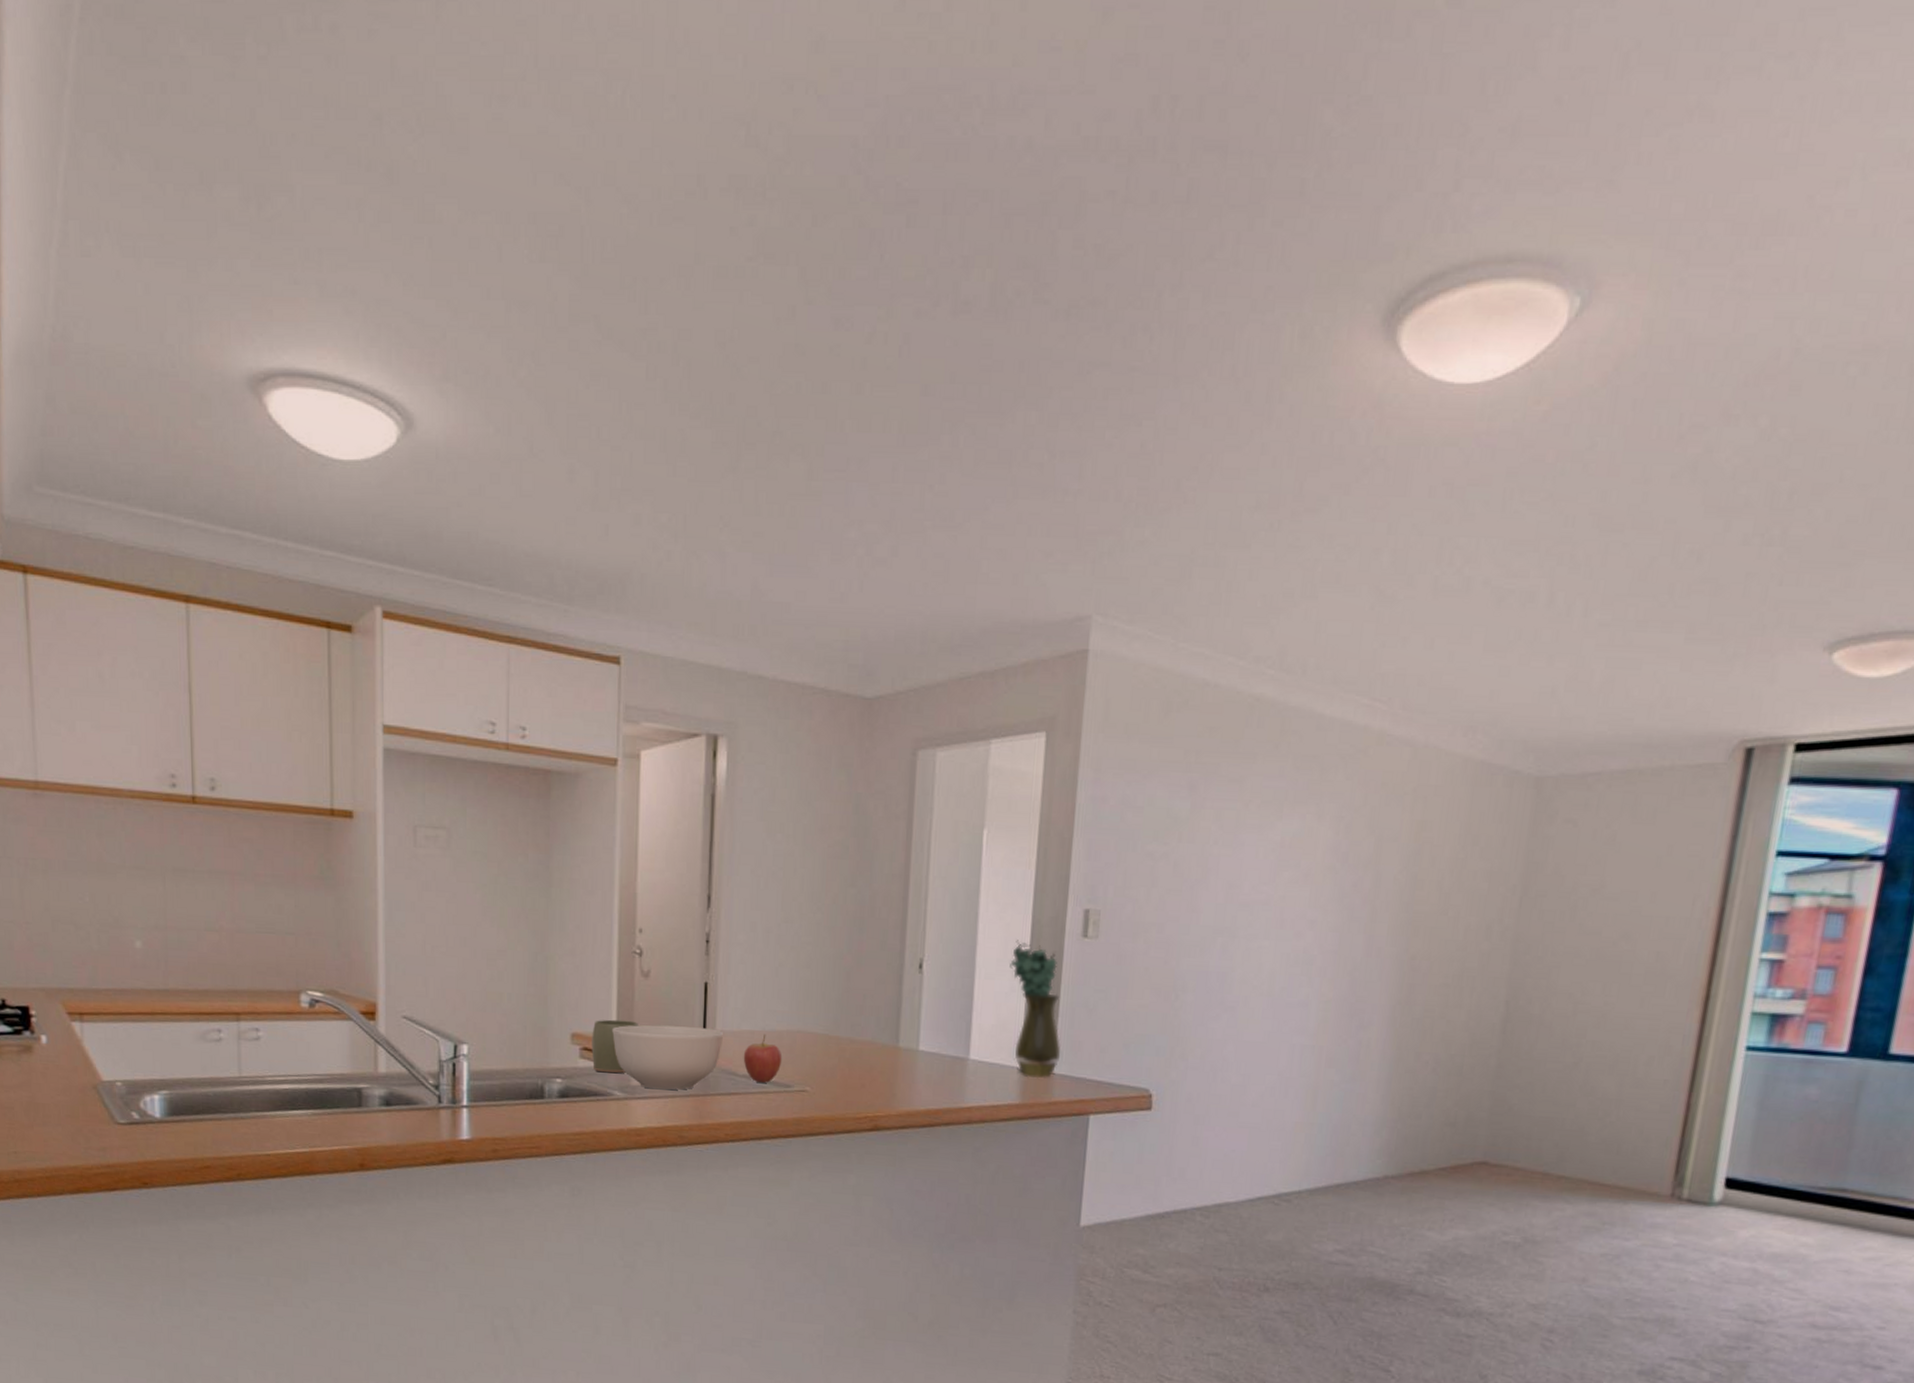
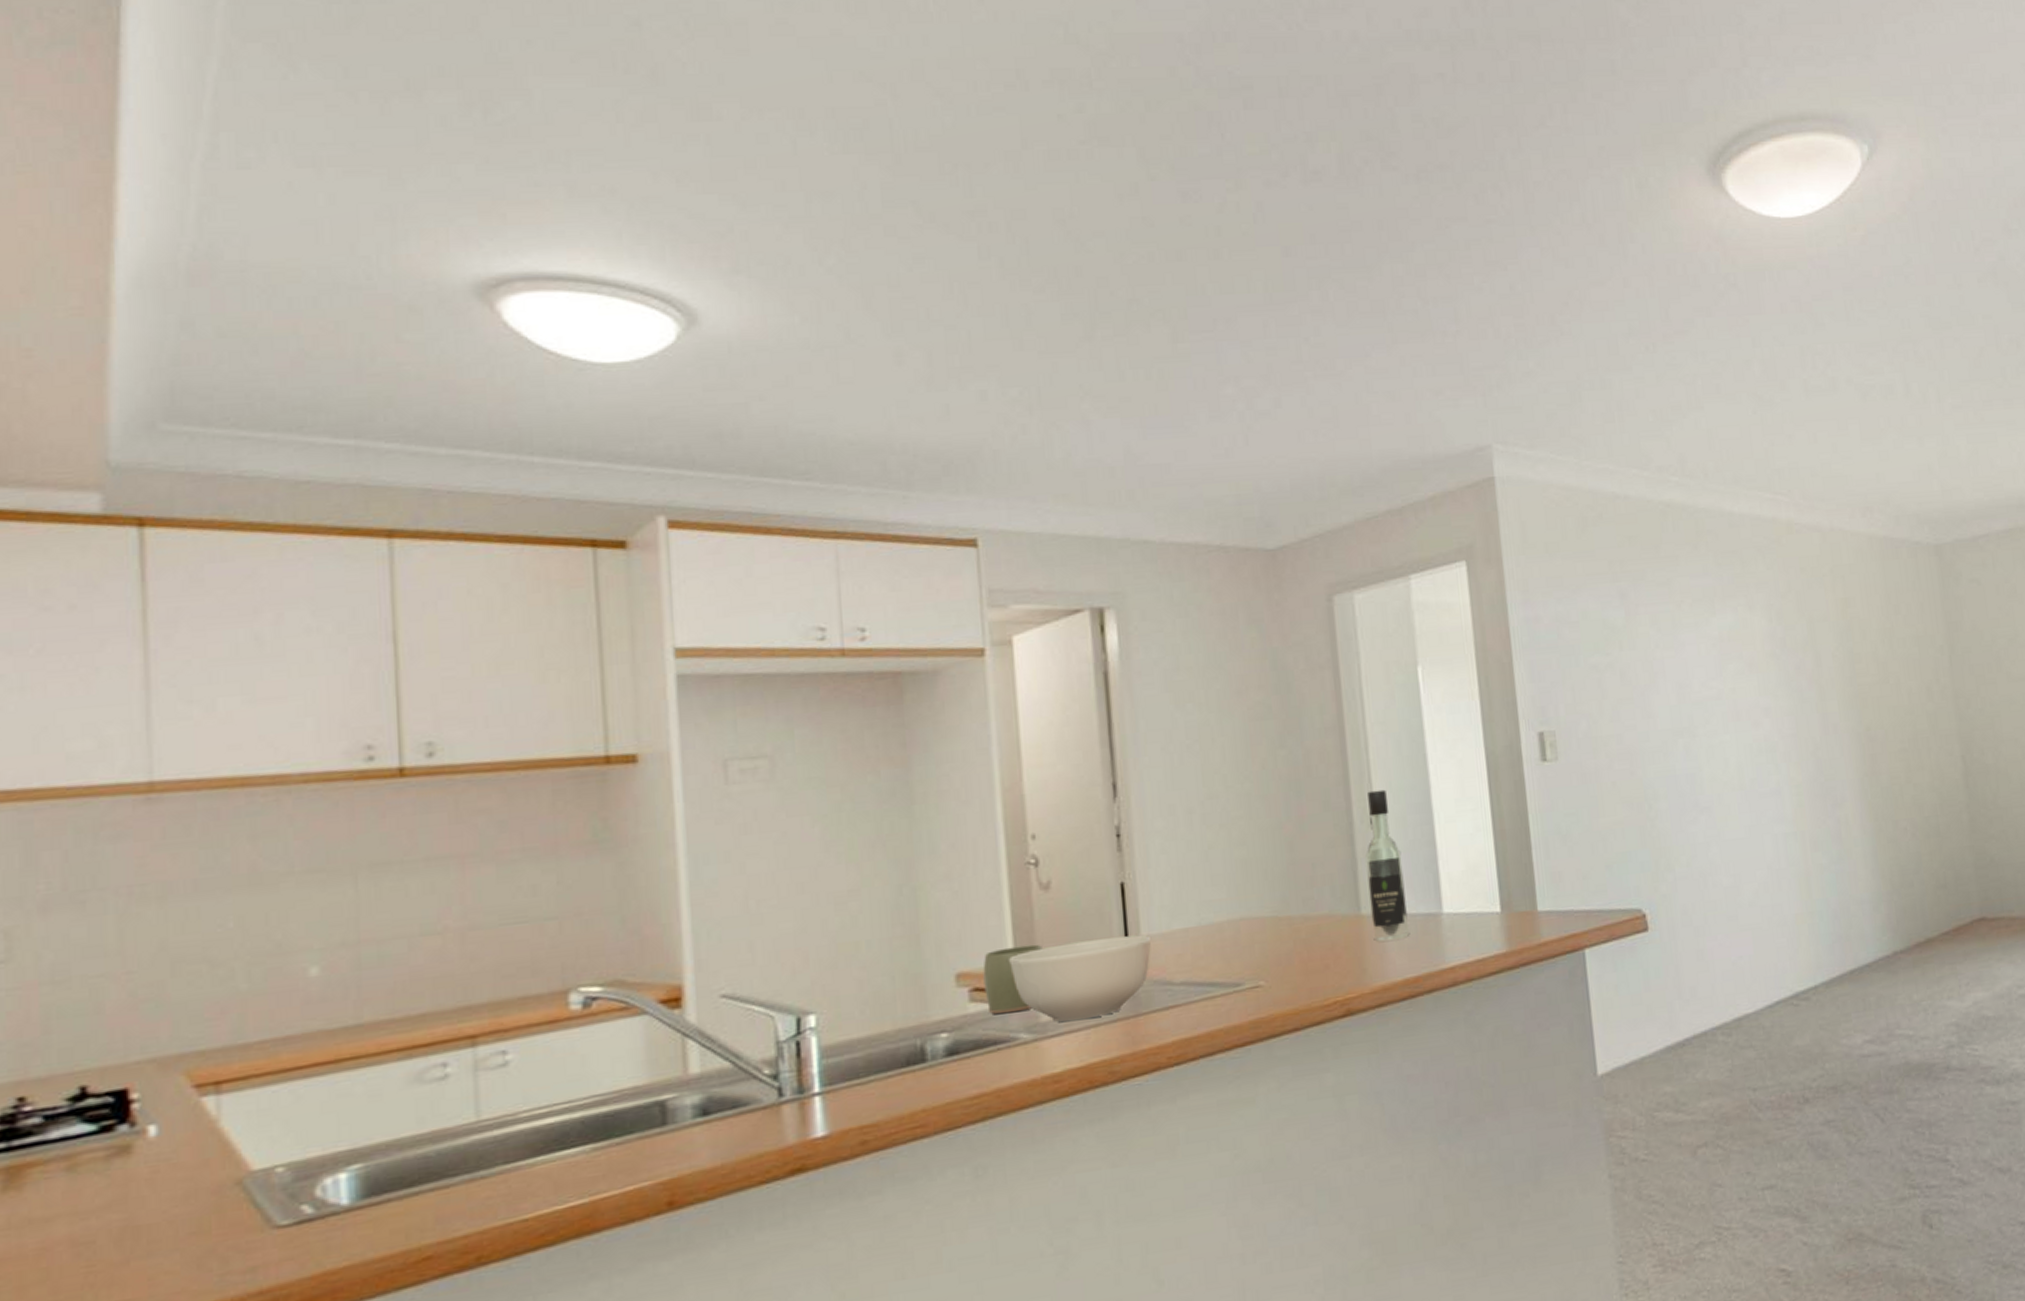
fruit: present [743,1033,783,1083] -> none [1178,929,1227,988]
bottle: none [906,938,942,1076] -> present [1365,789,1409,943]
vase: present [1010,940,1062,1079] -> none [1470,775,1542,922]

